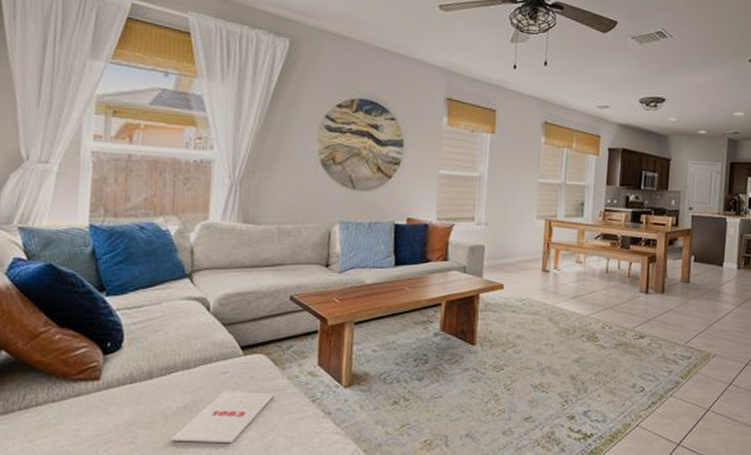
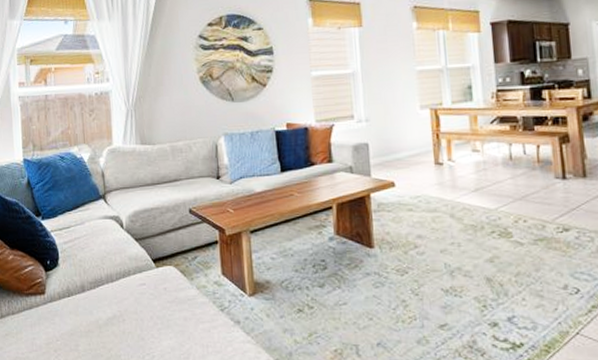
magazine: present [171,392,274,442] -> none [105,302,187,351]

